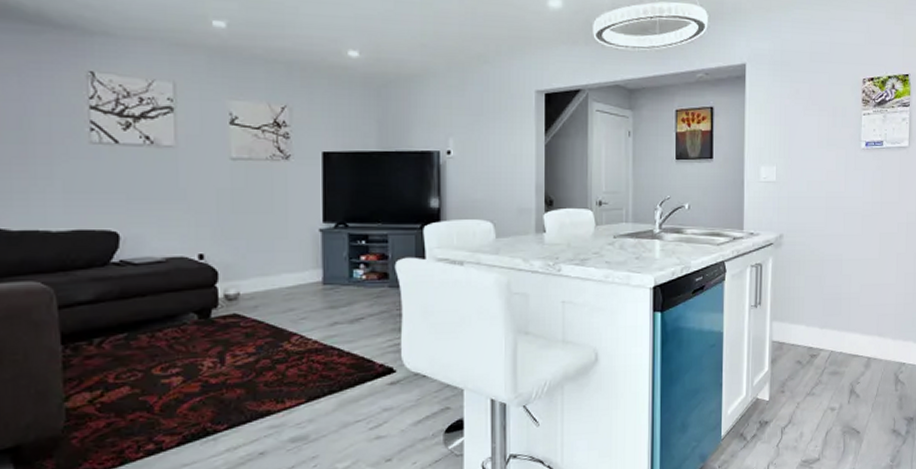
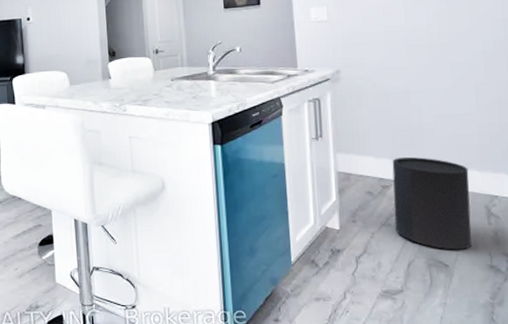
trash can: none [818,325,884,417] -> present [392,156,472,250]

